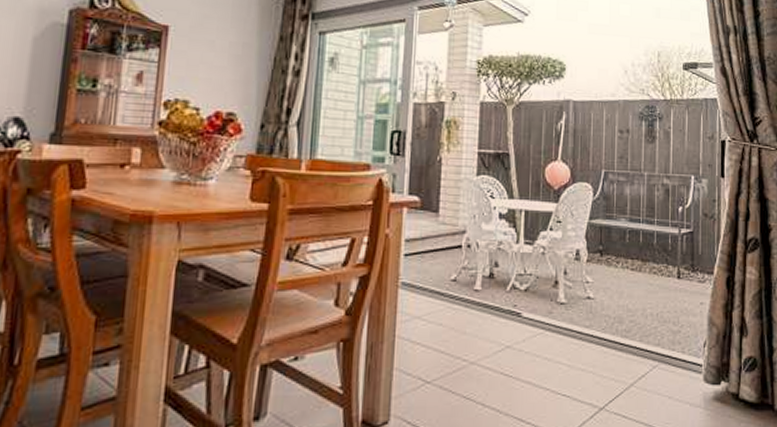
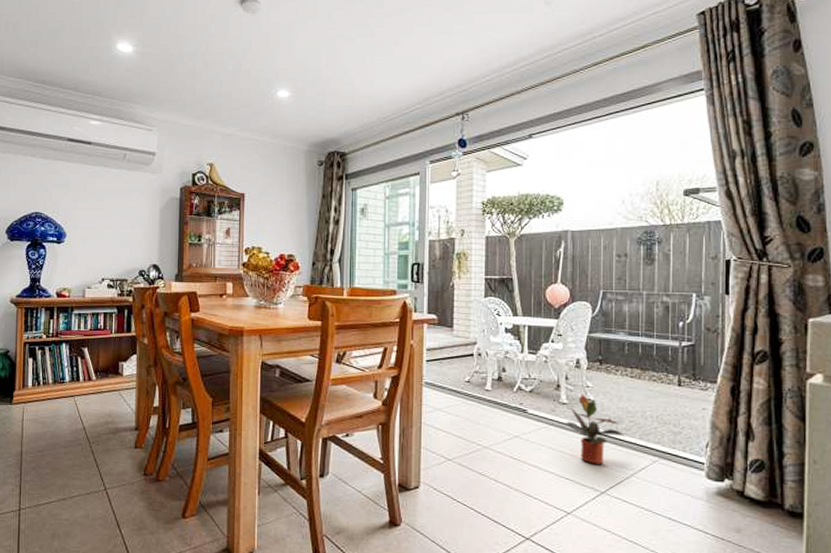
potted plant: none [563,291,625,375] -> present [565,394,625,464]

